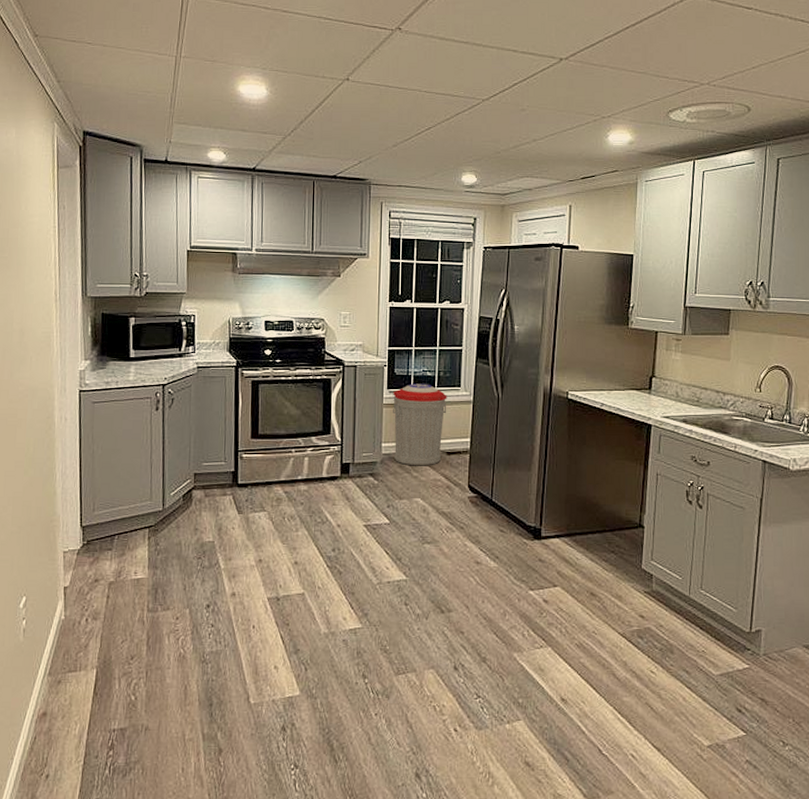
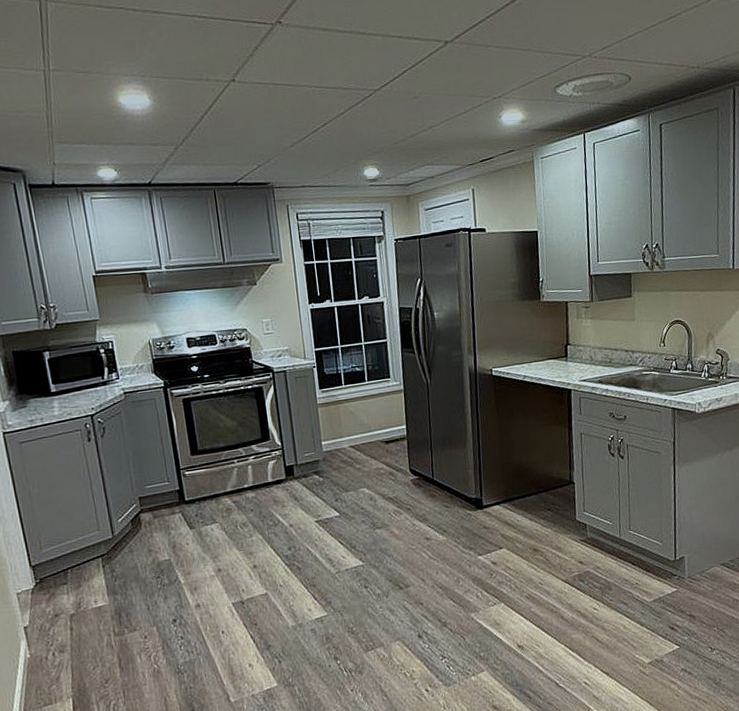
trash can: present [393,383,447,466] -> none [326,379,380,459]

